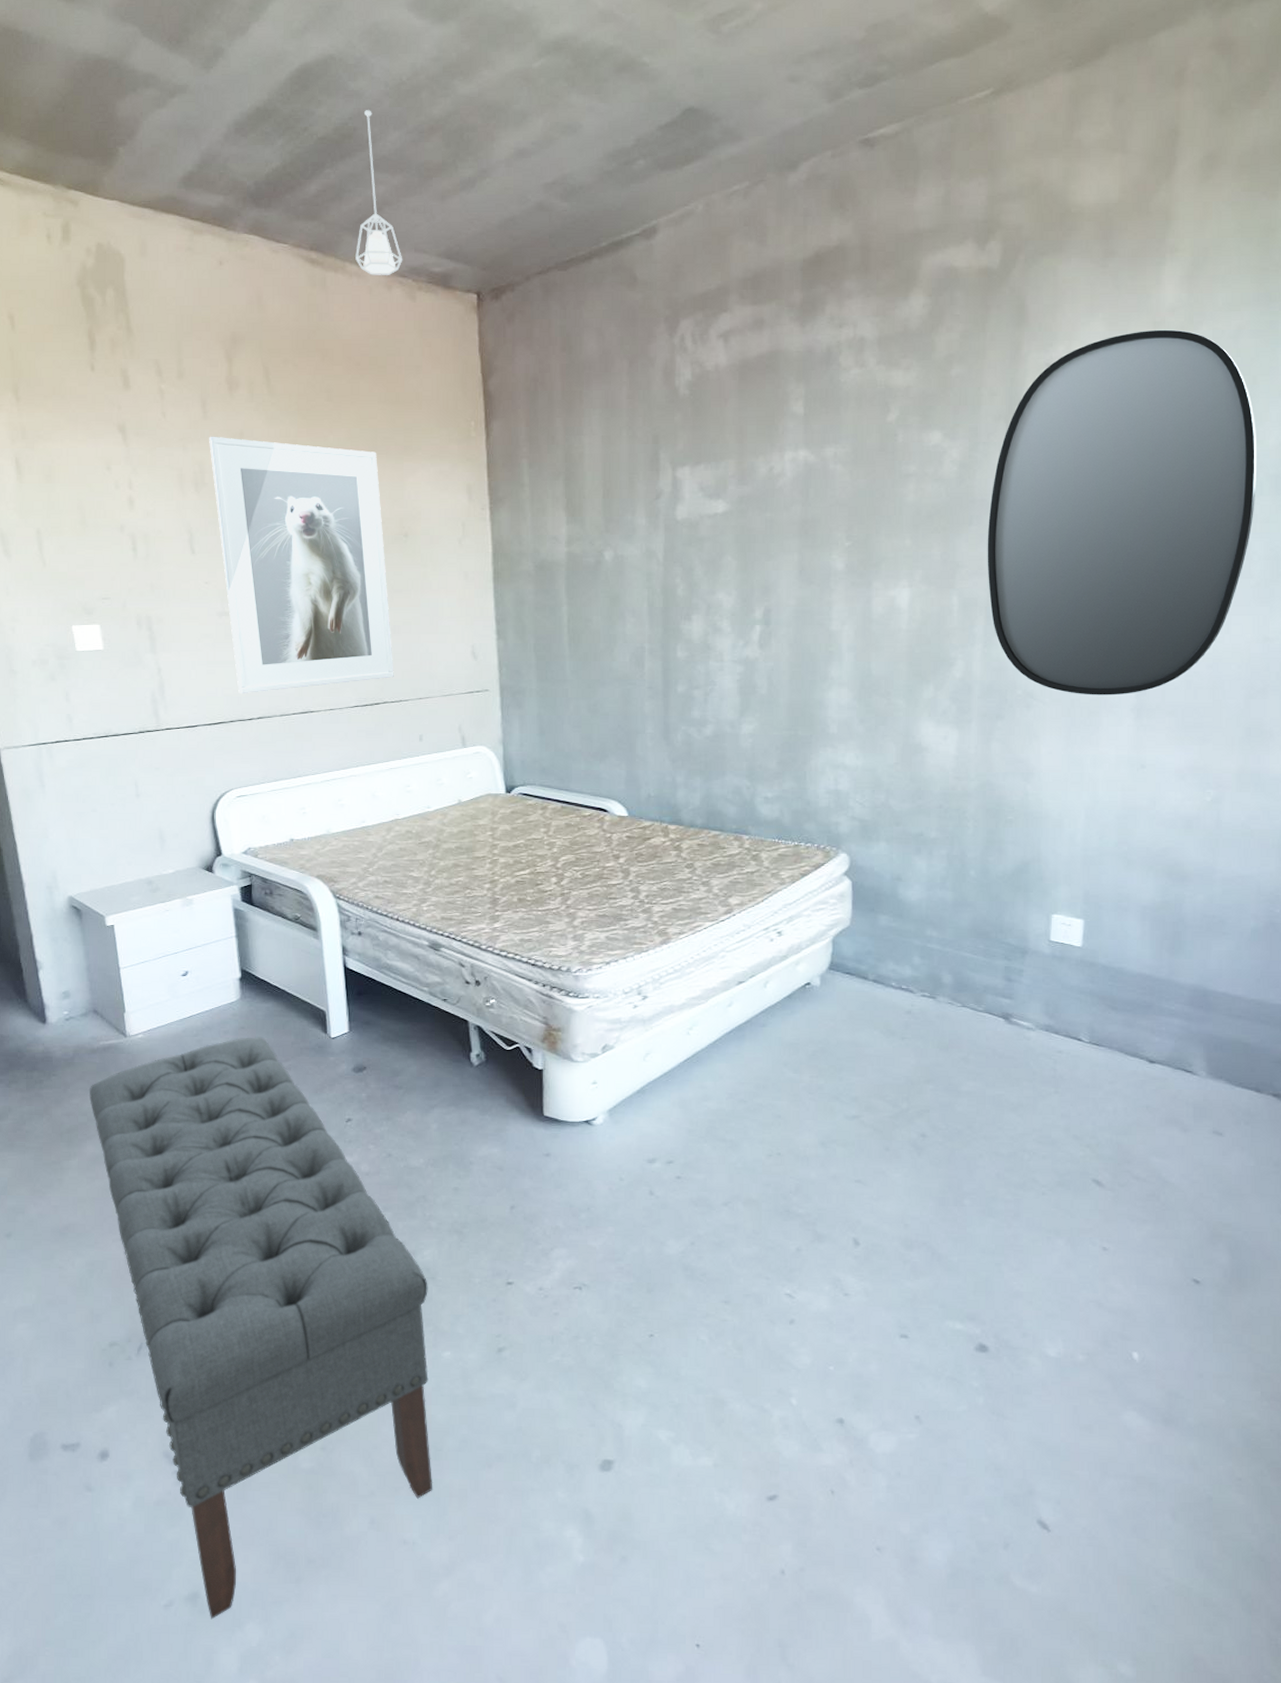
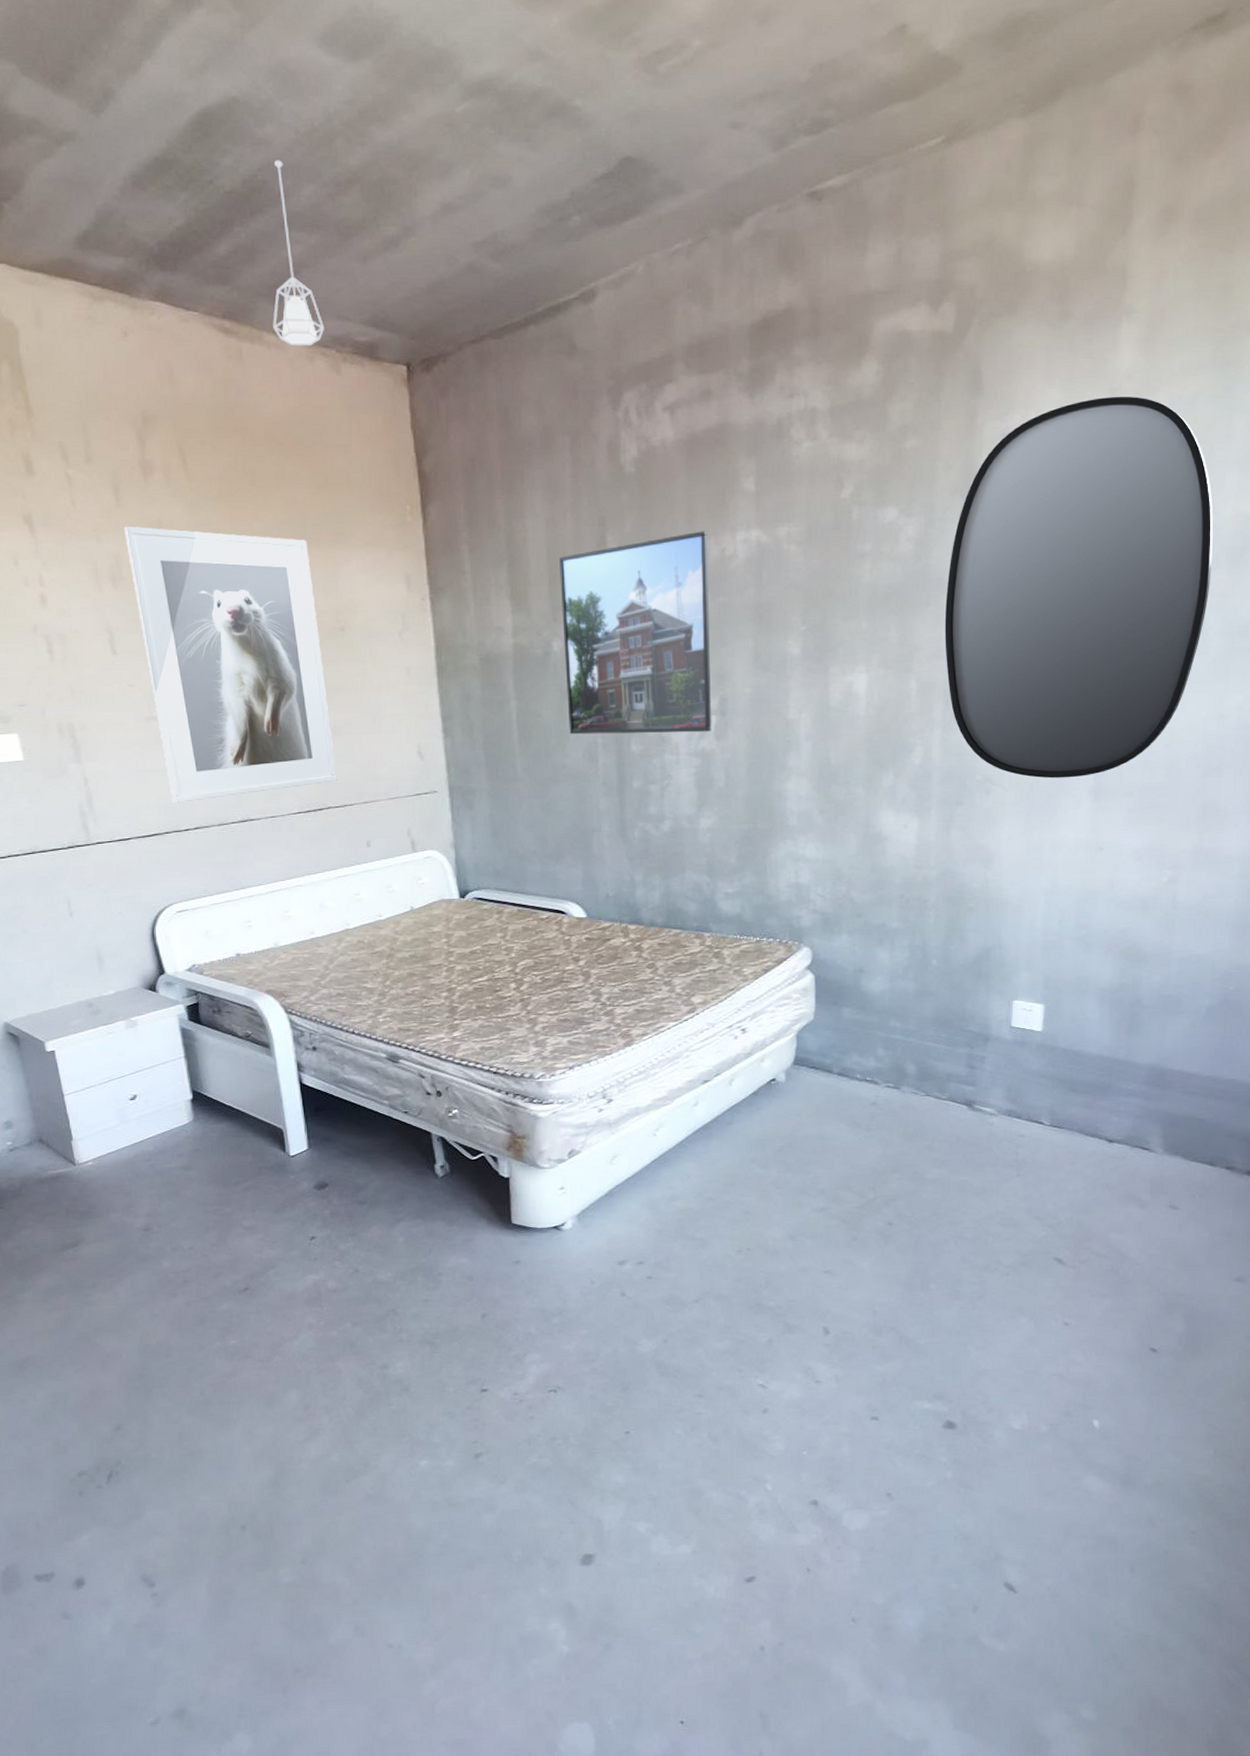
bench: present [90,1037,433,1620] -> none [40,1158,416,1733]
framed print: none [614,450,756,641] -> present [559,531,711,735]

